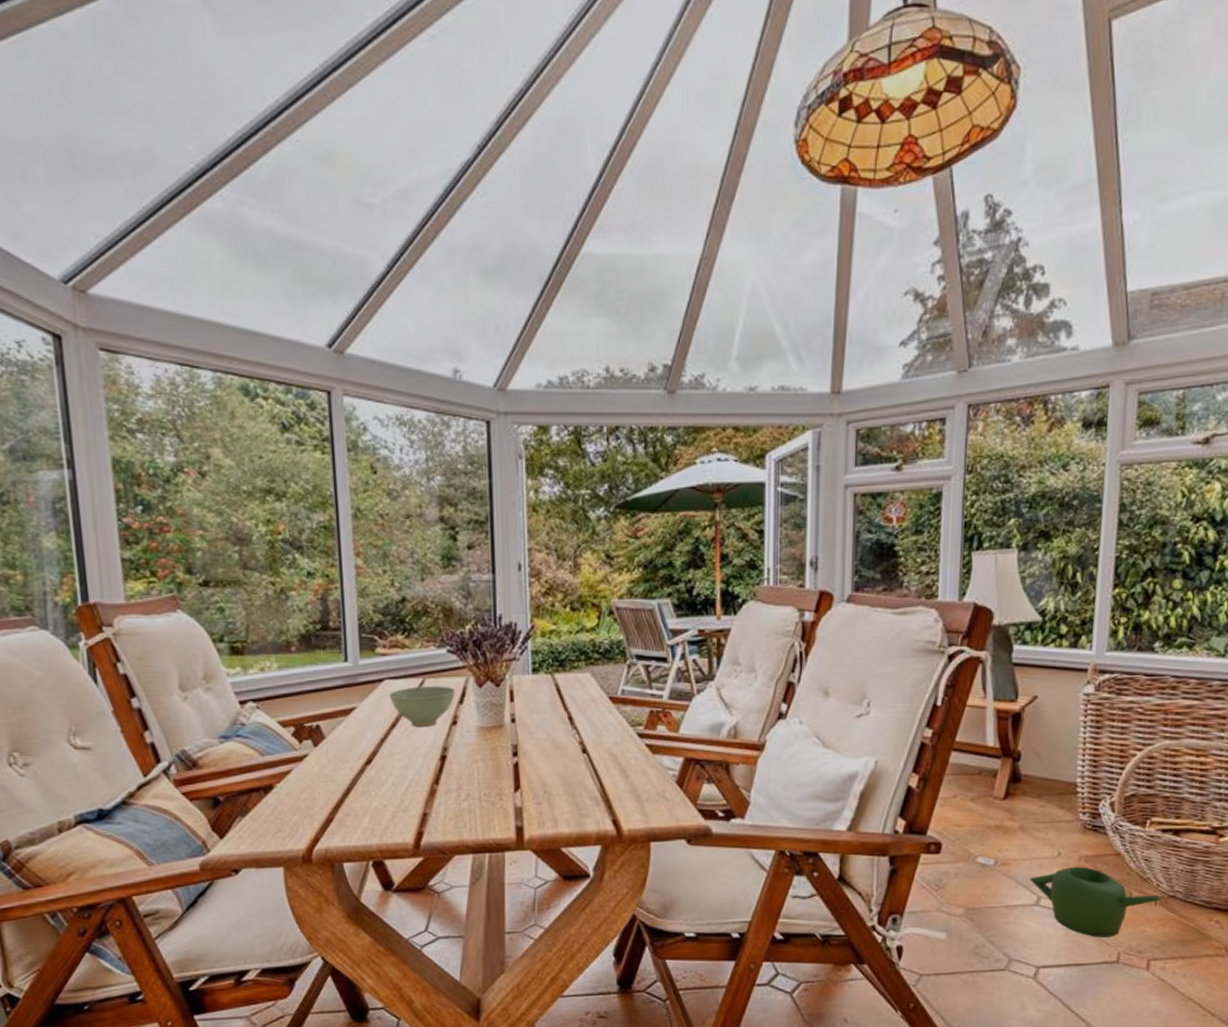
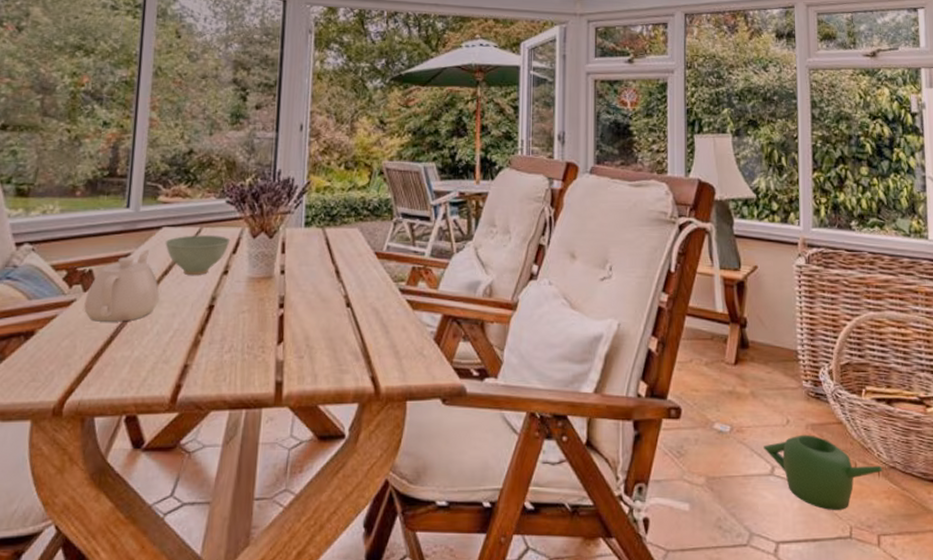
teapot: none [316,703,391,775] -> present [84,249,160,322]

